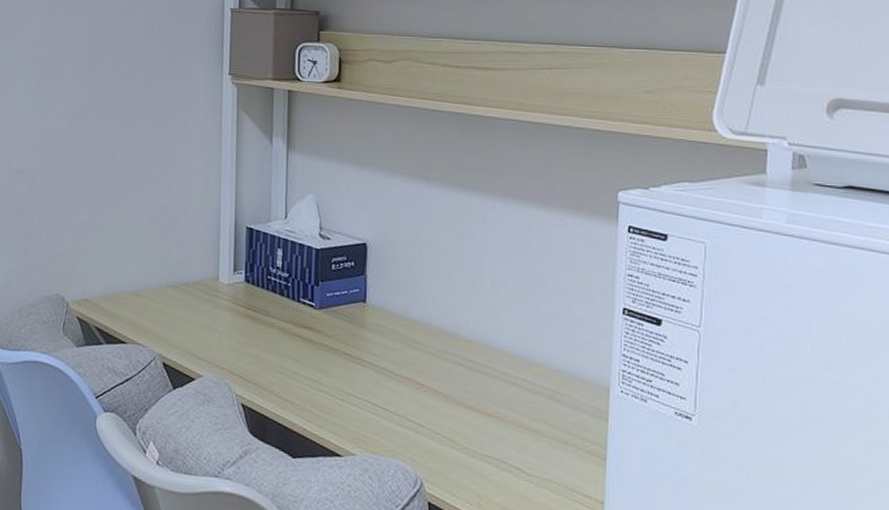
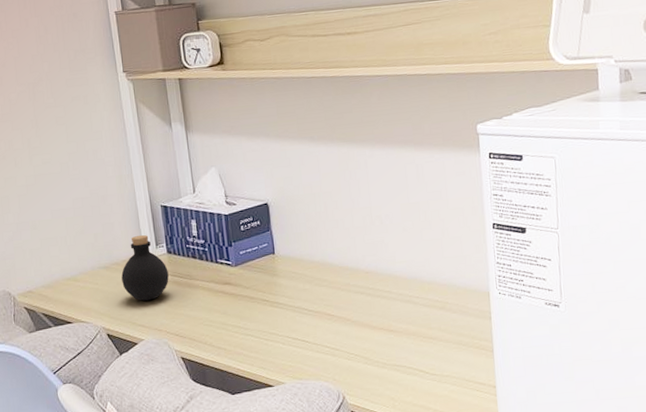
bottle: none [189,257,243,332] -> present [121,235,169,301]

